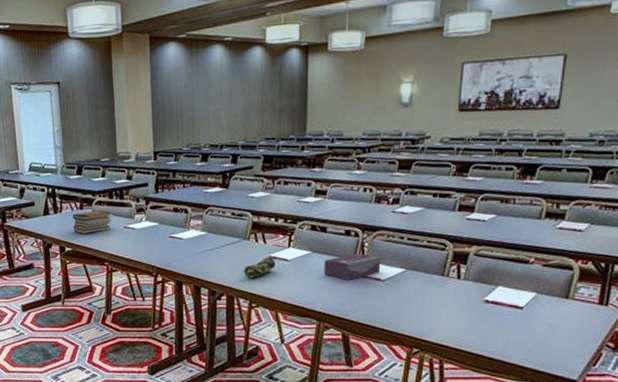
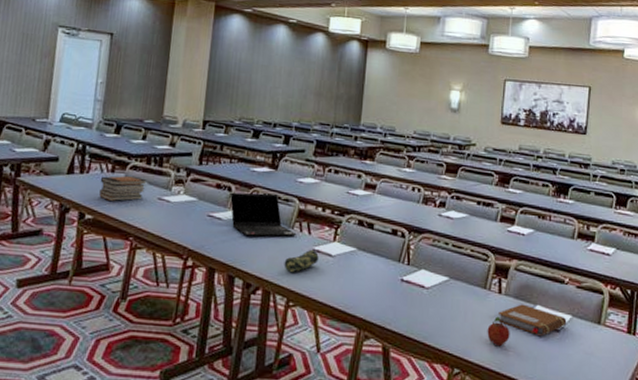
laptop computer: none [188,211,253,252] -> present [230,192,297,237]
tissue box: present [324,253,381,281] -> none [368,255,426,285]
fruit: none [446,300,470,327] -> present [487,316,510,347]
notebook: none [457,286,531,315] -> present [498,304,567,337]

